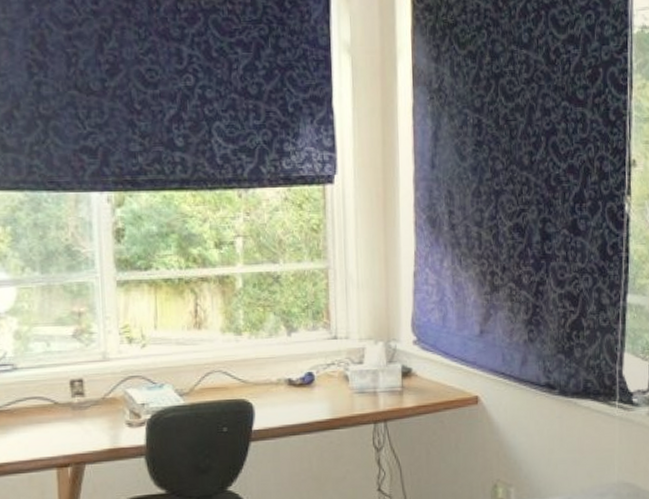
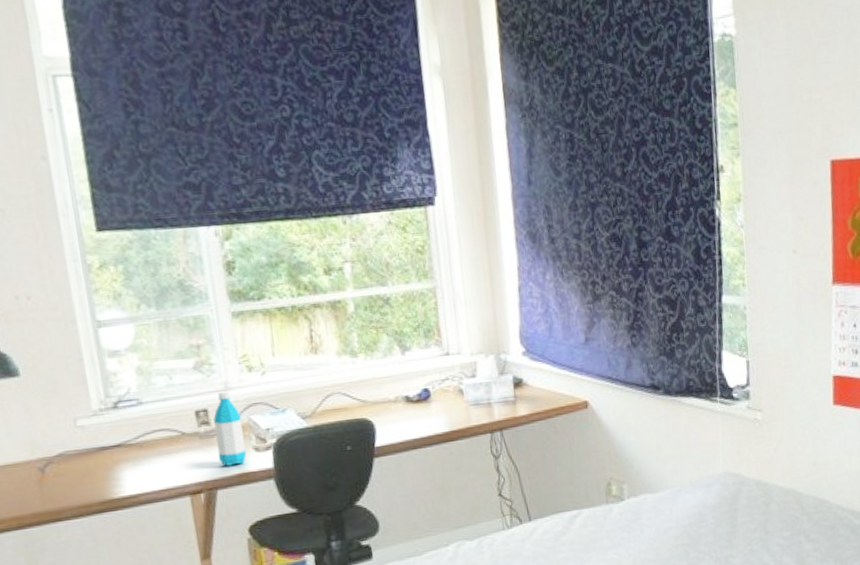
water bottle: none [87,362,119,440] -> present [213,391,247,466]

